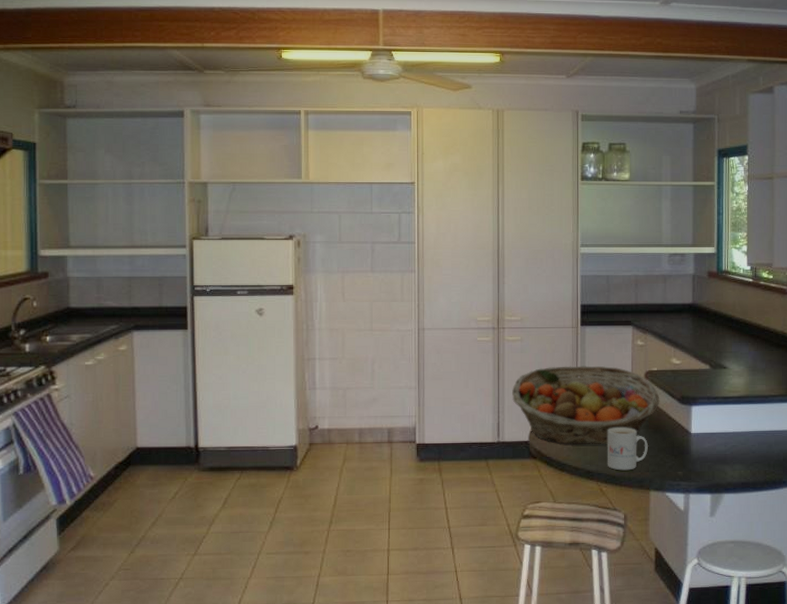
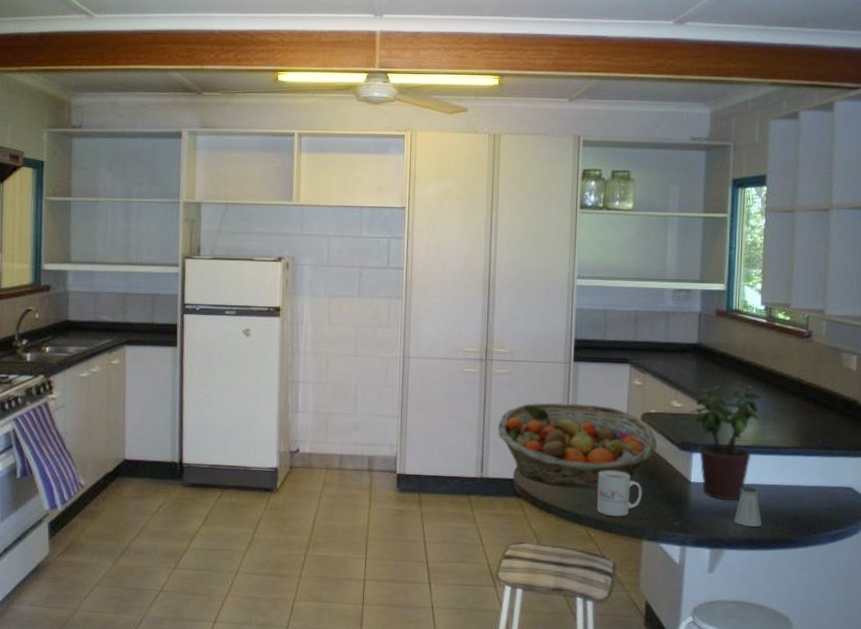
potted plant: none [687,338,750,448] -> present [689,382,760,500]
saltshaker: none [731,433,756,472] -> present [734,486,762,527]

